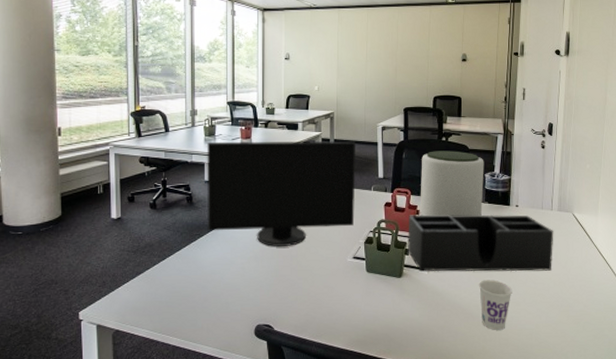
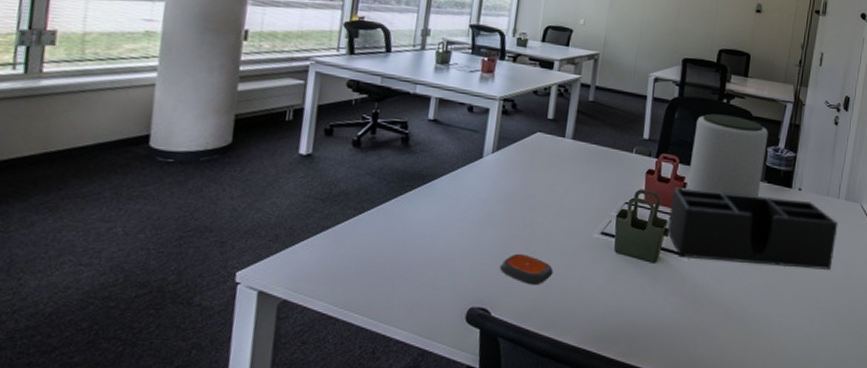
computer monitor: present [207,140,356,247] -> none [423,72,622,212]
remote control: none [276,279,319,304] -> present [500,253,554,286]
cup: present [479,279,512,330] -> none [744,274,784,337]

